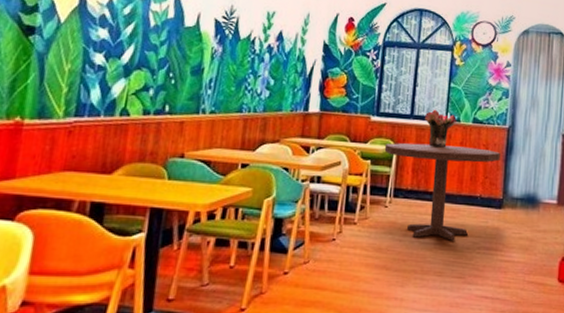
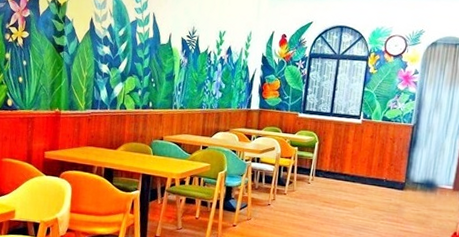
dining table: present [384,143,500,241] -> none [308,134,405,213]
bouquet: present [425,109,457,148] -> none [342,108,369,140]

